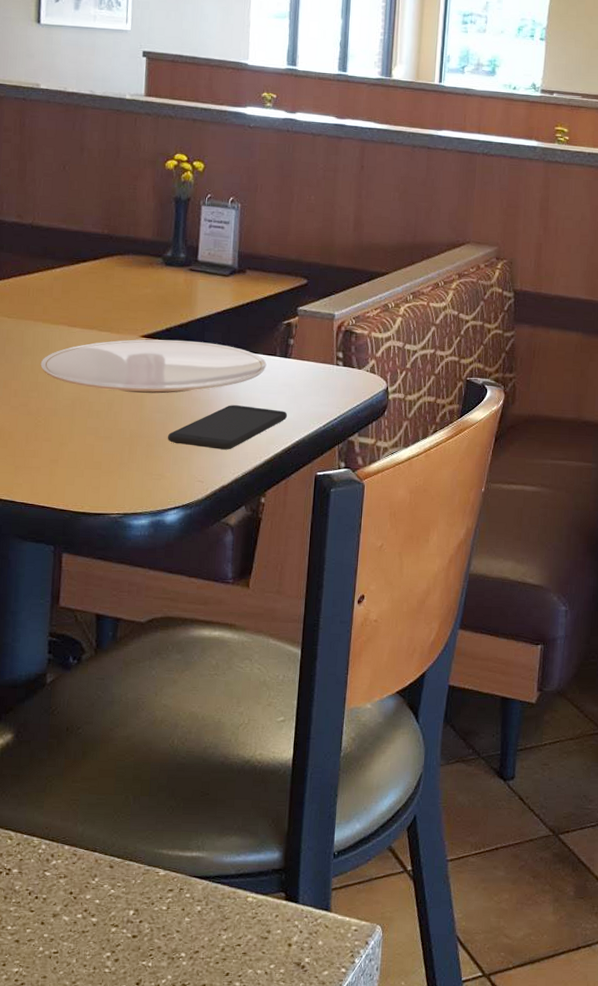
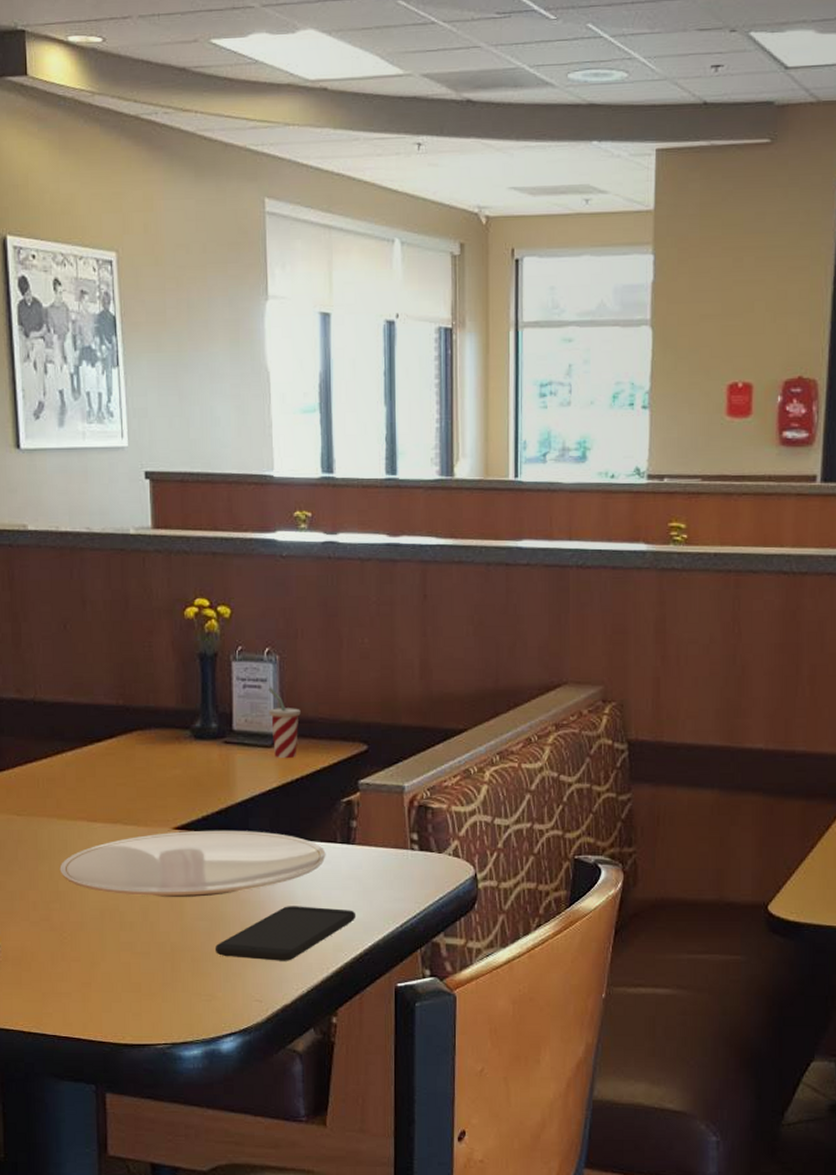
beverage cup: none [228,228,255,287] -> present [268,687,301,759]

